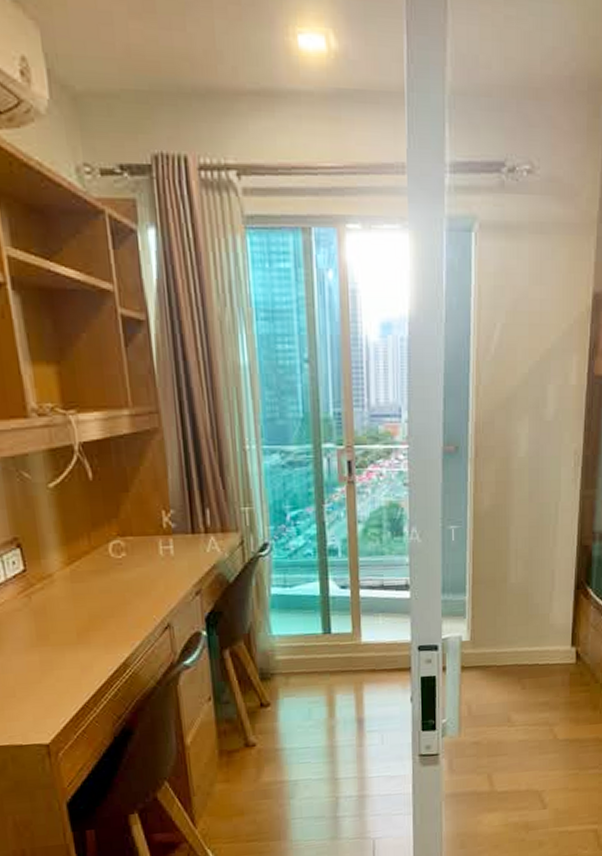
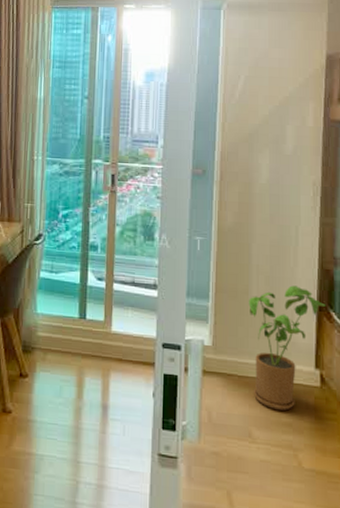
house plant: none [507,566,584,692] -> present [249,285,326,410]

